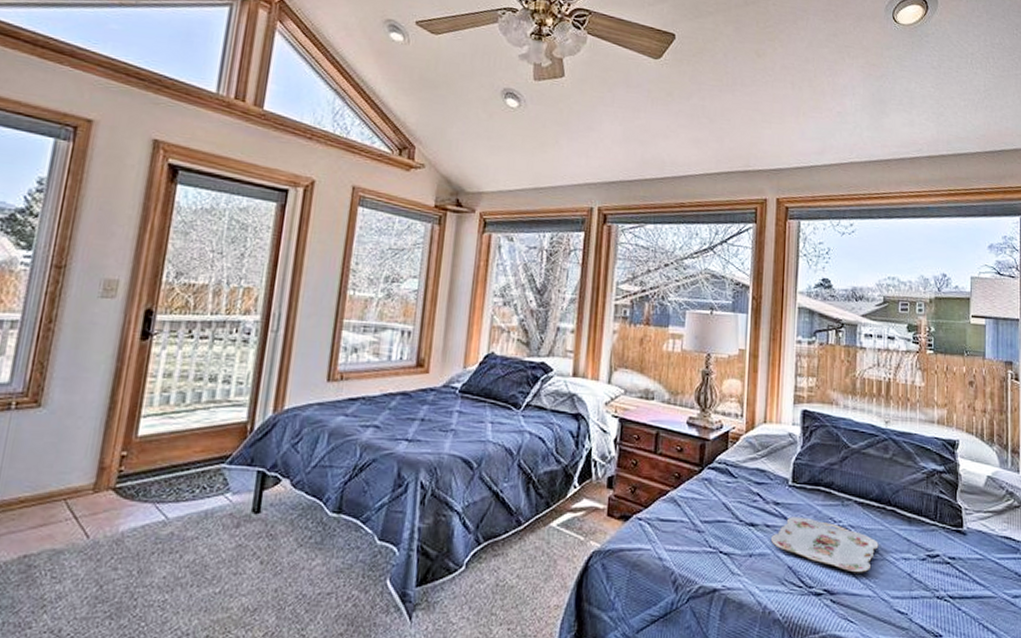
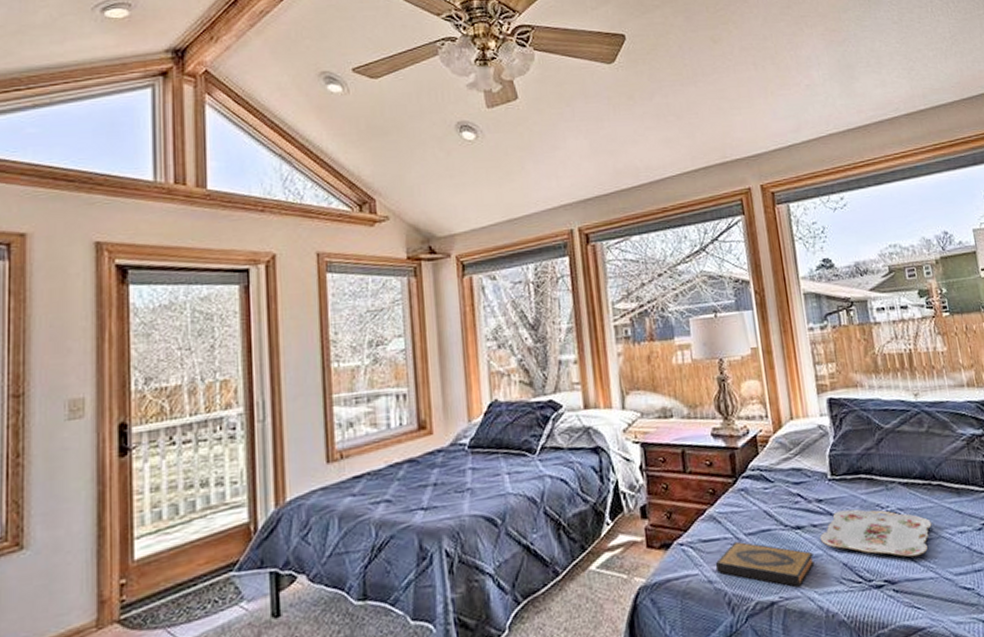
hardback book: none [667,526,762,580] -> present [715,541,815,587]

